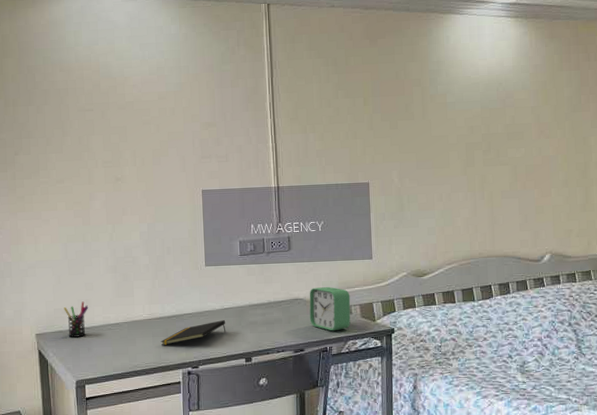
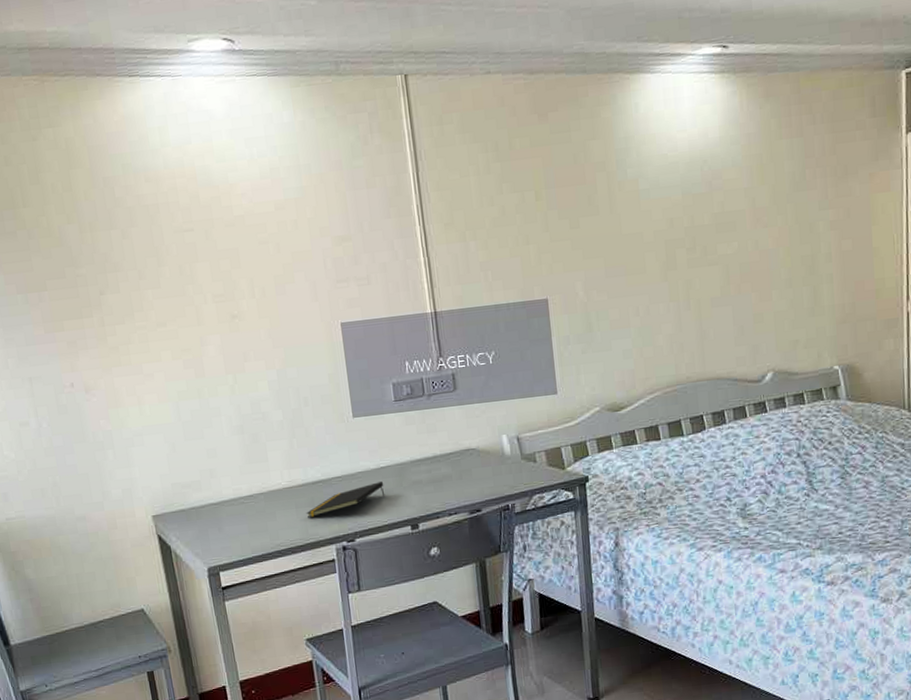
pen holder: present [64,301,89,337] -> none [183,471,214,517]
alarm clock: present [309,287,351,331] -> none [483,431,535,485]

